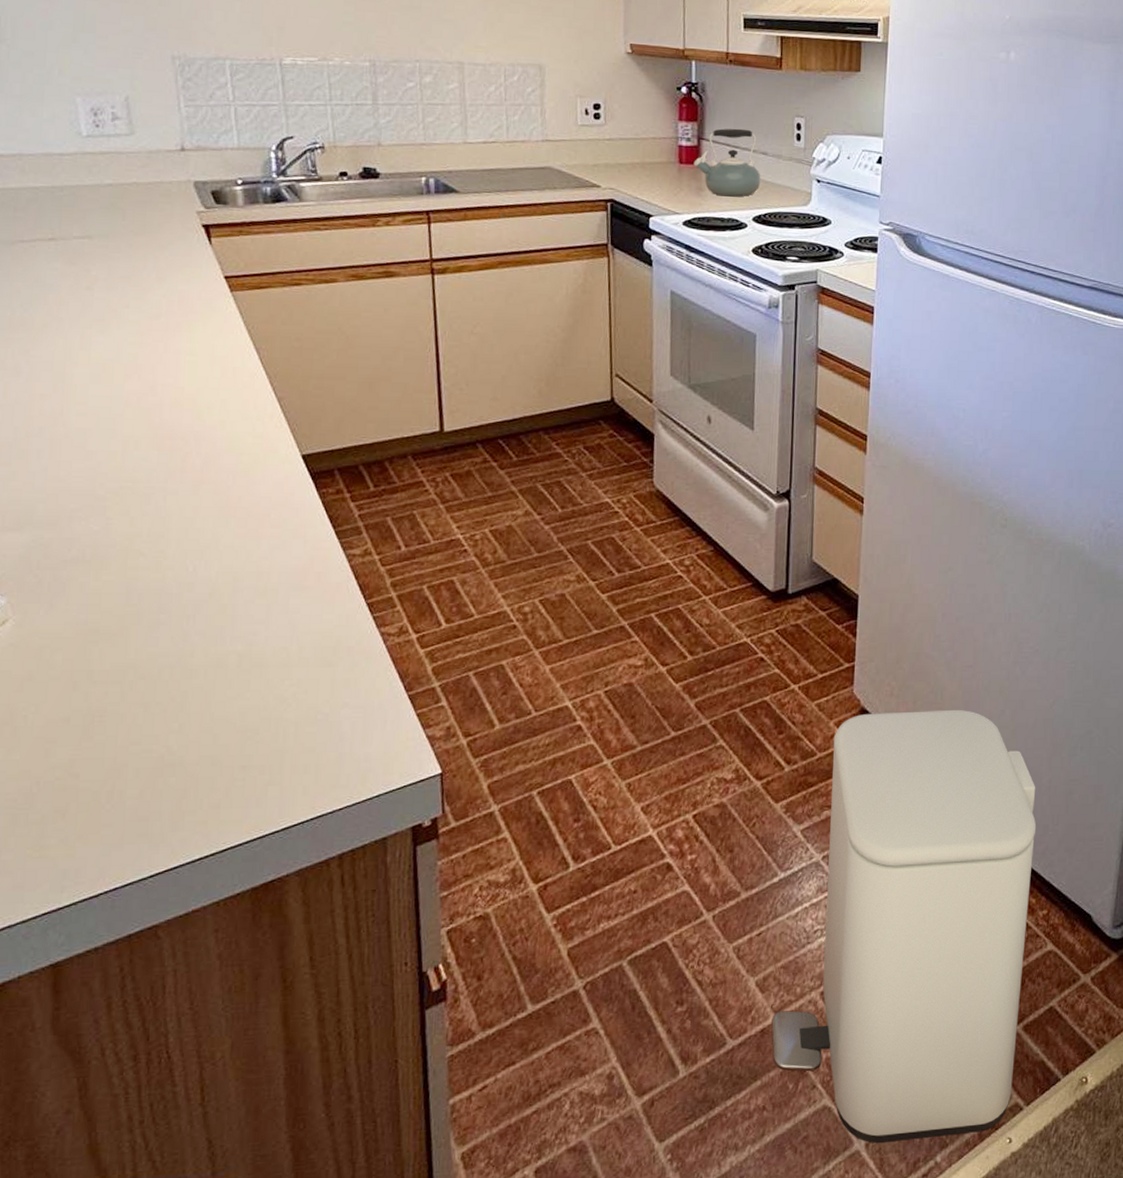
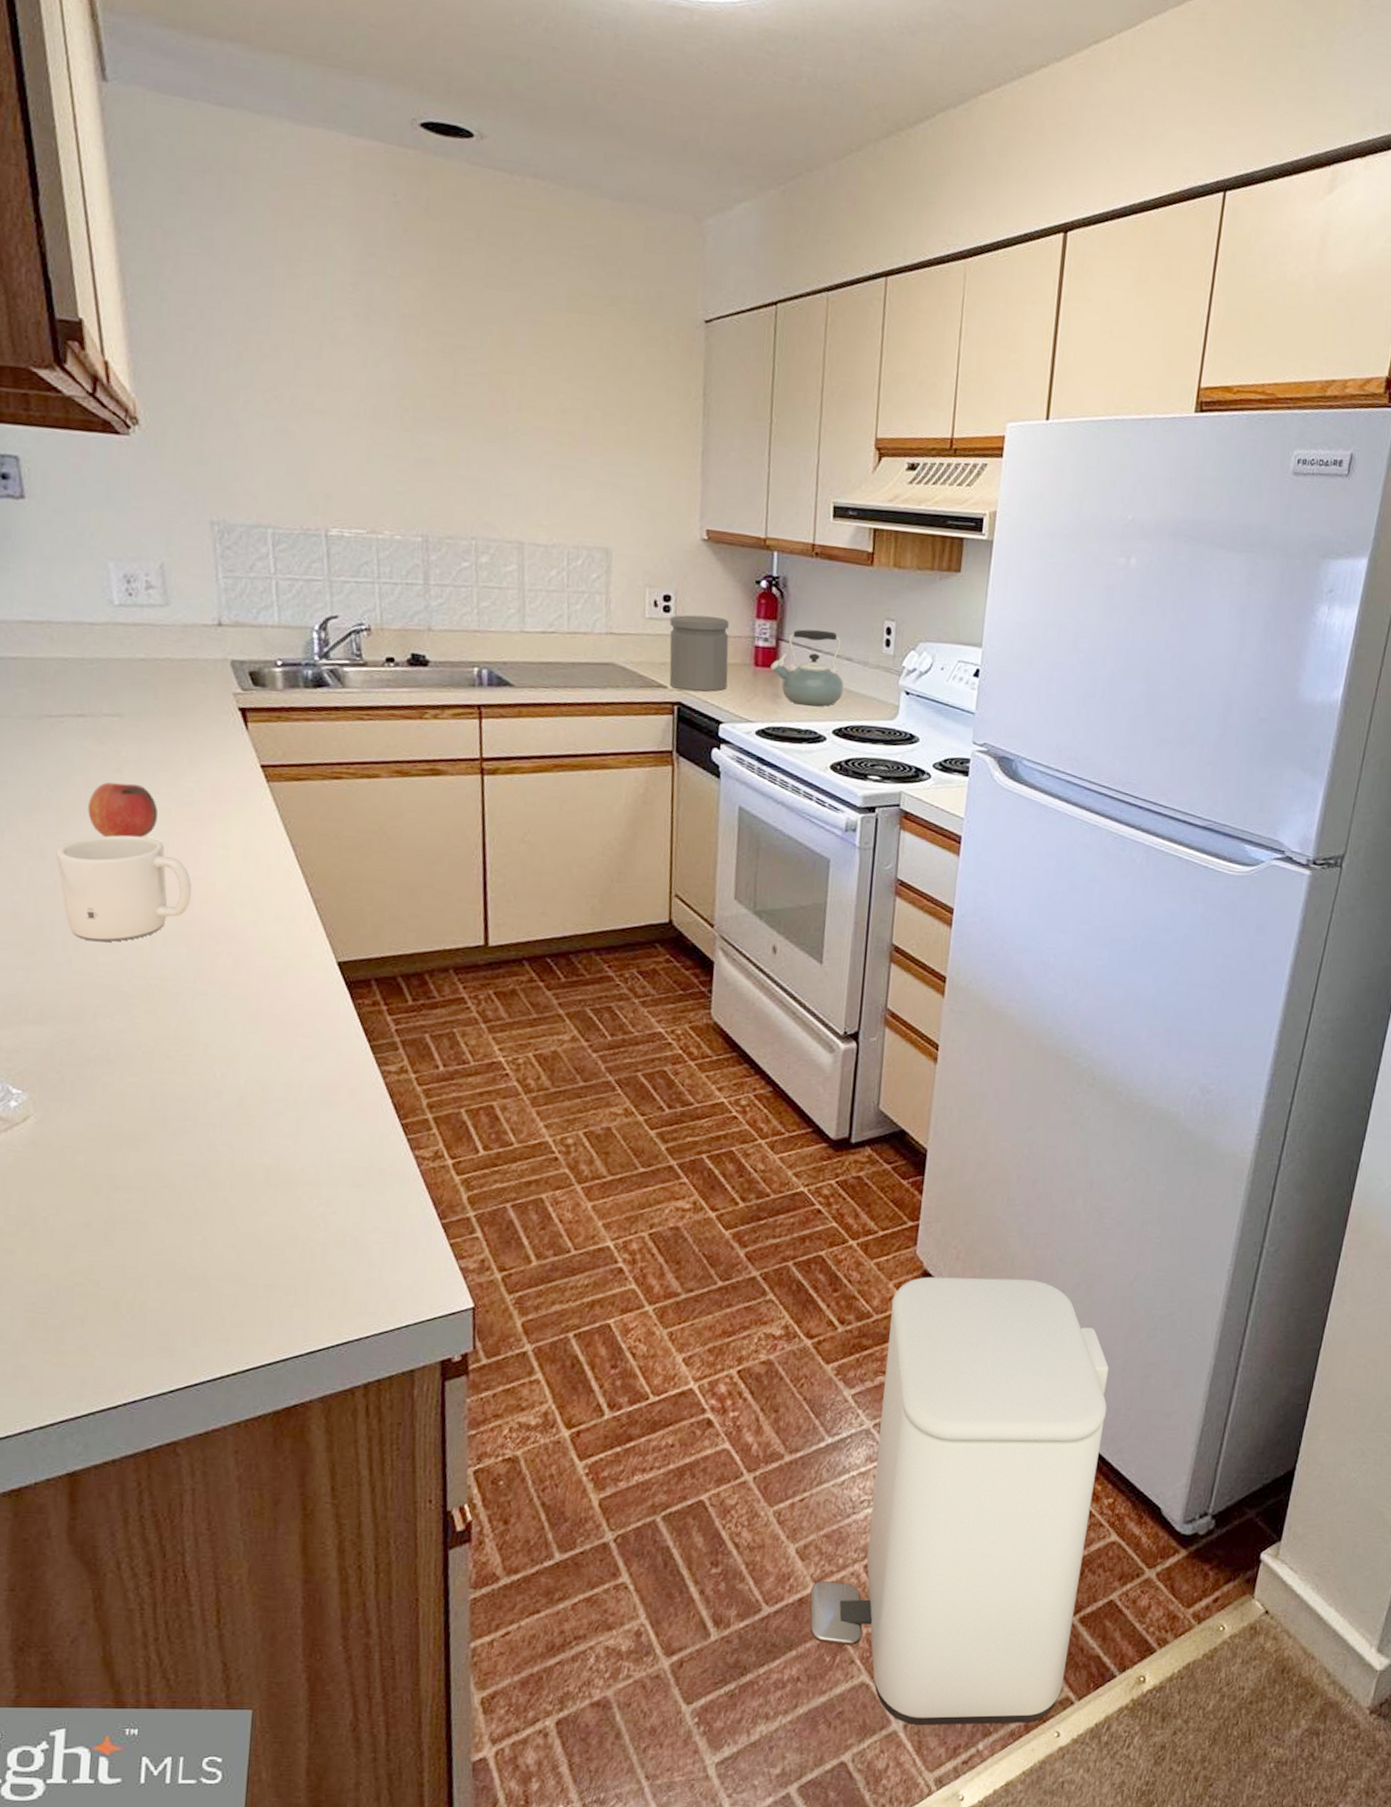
mug: none [30,347,162,450] -> present [56,835,192,942]
fruit: none [60,299,127,351] -> present [88,782,158,837]
jar: none [600,120,656,190] -> present [669,614,729,693]

